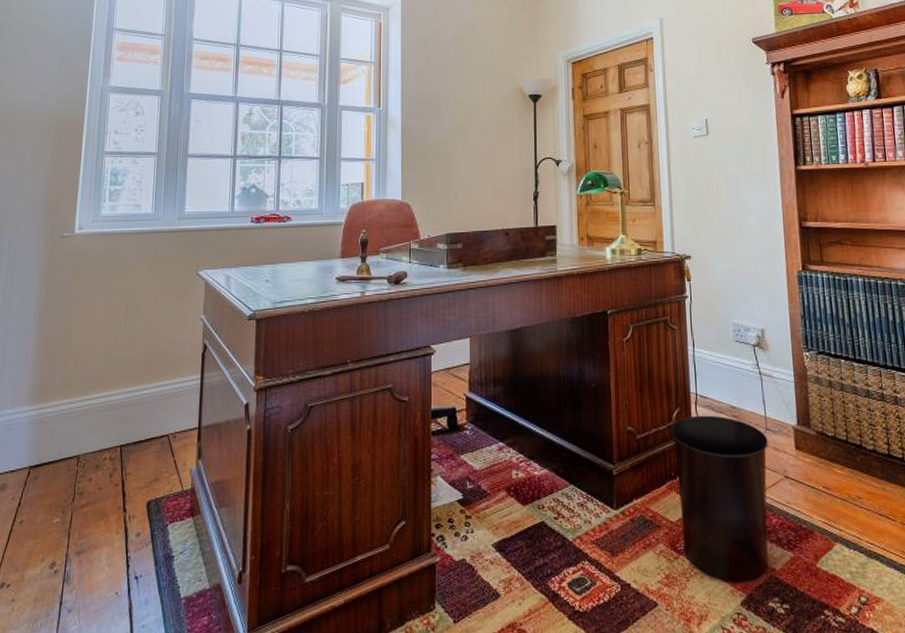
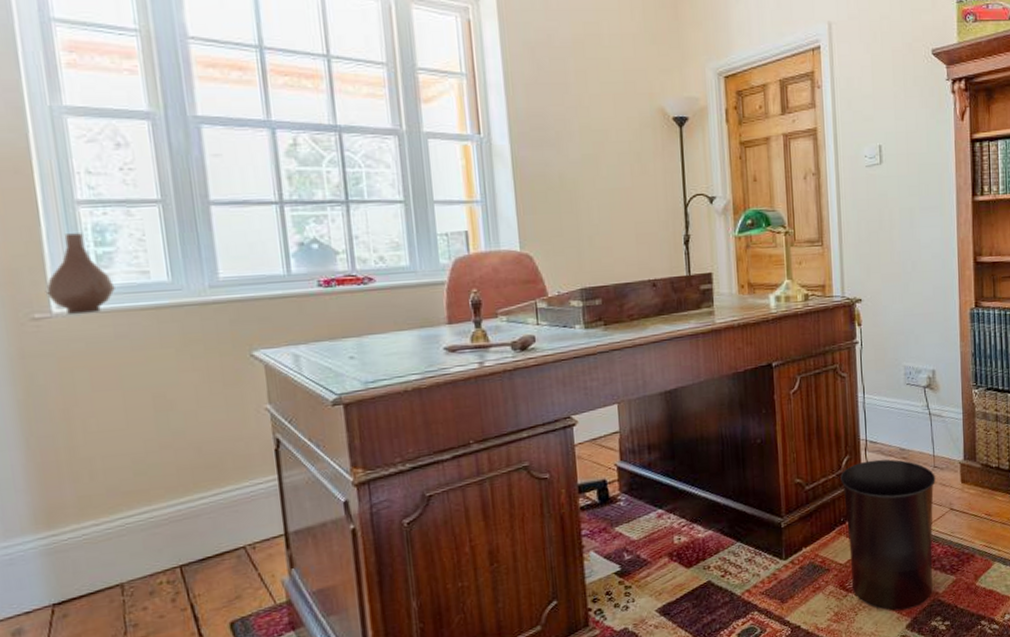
vase: none [73,175,117,236] -> present [45,233,115,315]

